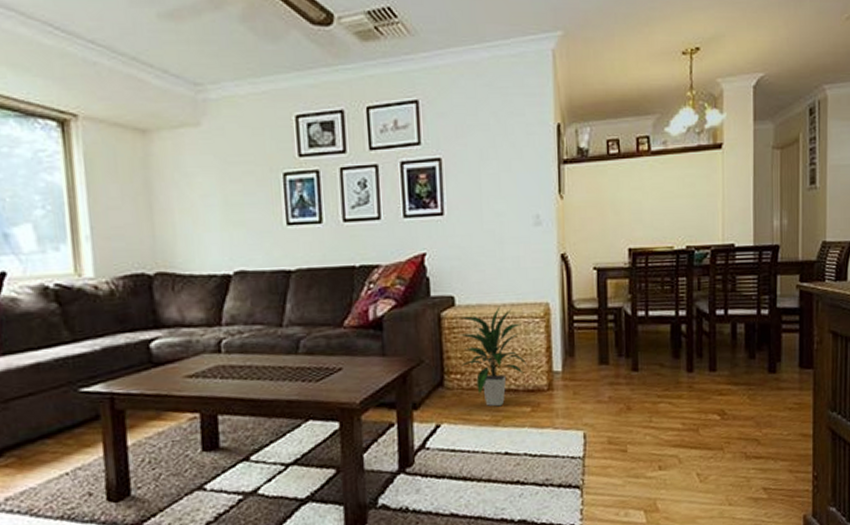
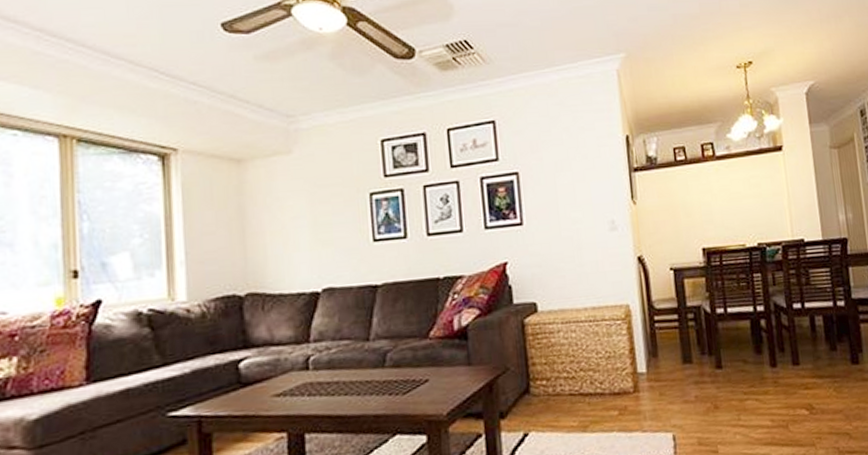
indoor plant: present [458,305,528,407] -> none [542,309,612,412]

